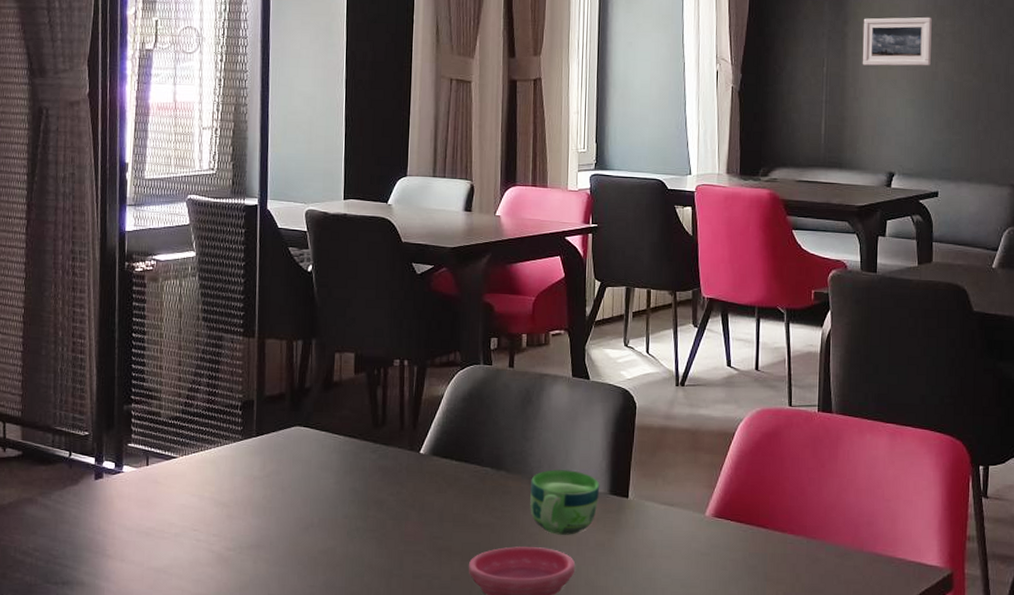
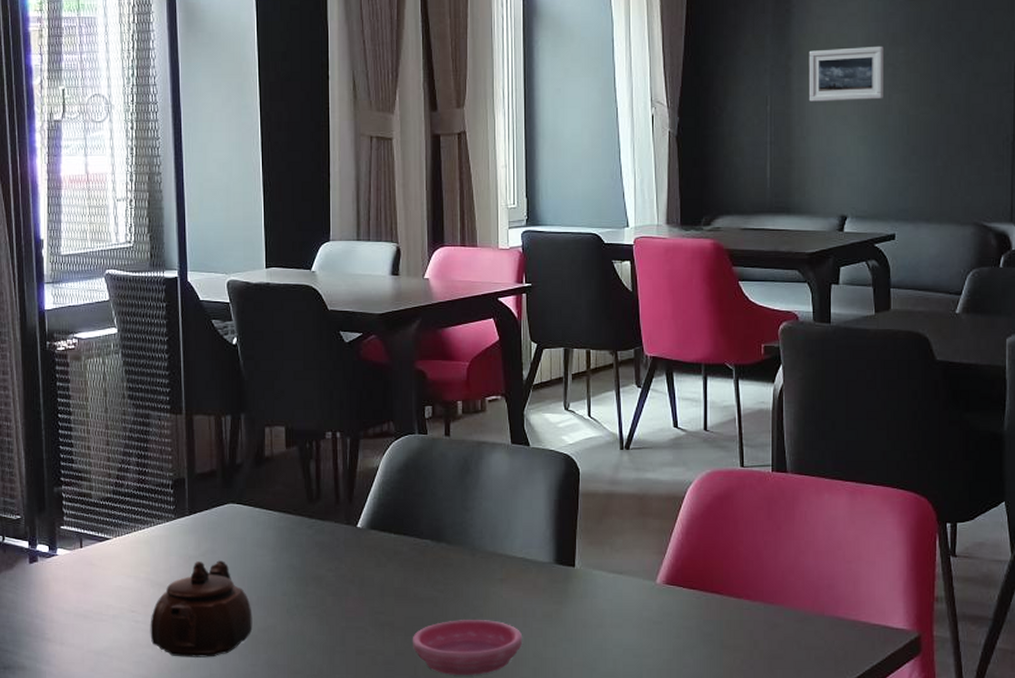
teapot: none [211,482,313,578] -> present [150,560,253,658]
cup: present [530,469,600,535] -> none [473,540,545,607]

